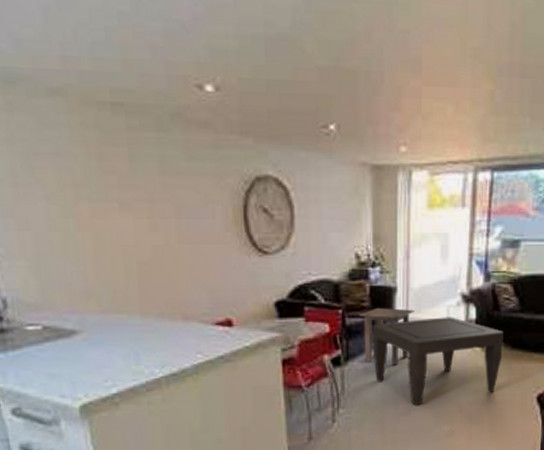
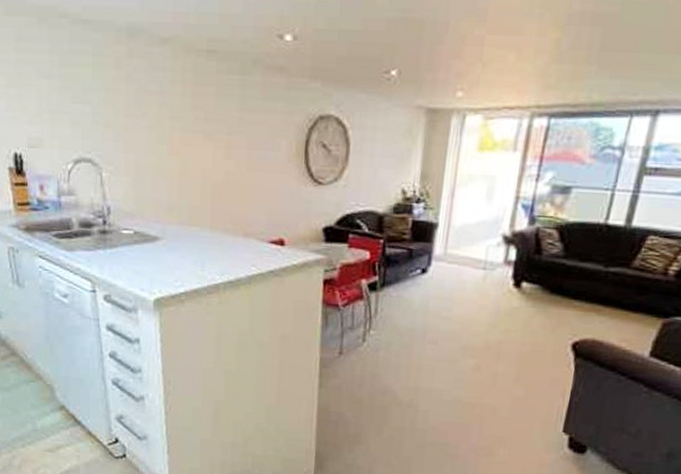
side table: present [358,307,414,365] -> none [398,240,453,296]
coffee table: present [372,317,503,406] -> none [407,255,543,337]

